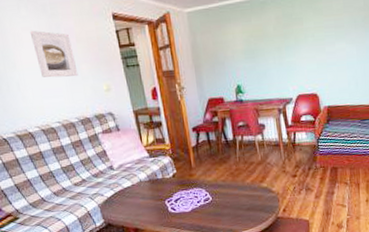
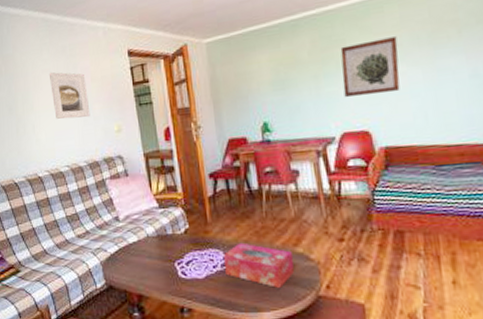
tissue box: none [205,182,260,215] -> present [223,242,294,289]
wall art: none [298,19,341,67] -> present [340,37,400,98]

